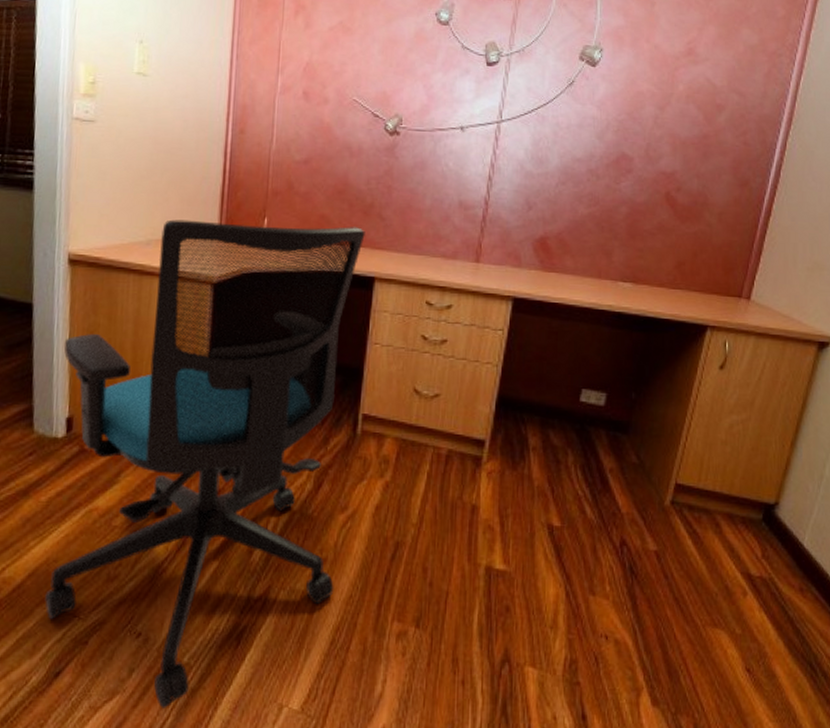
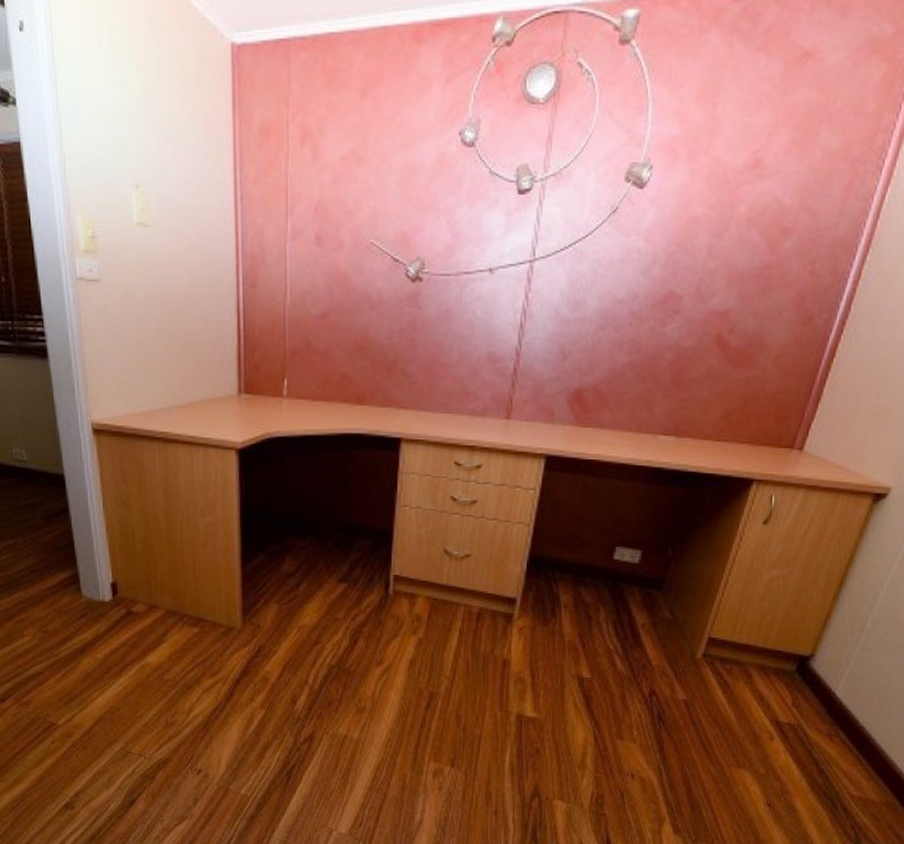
office chair: present [45,219,365,708] -> none [99,384,389,831]

